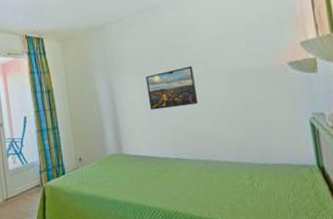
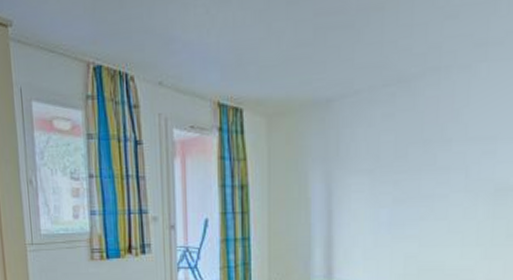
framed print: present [145,66,199,110] -> none [378,171,447,228]

